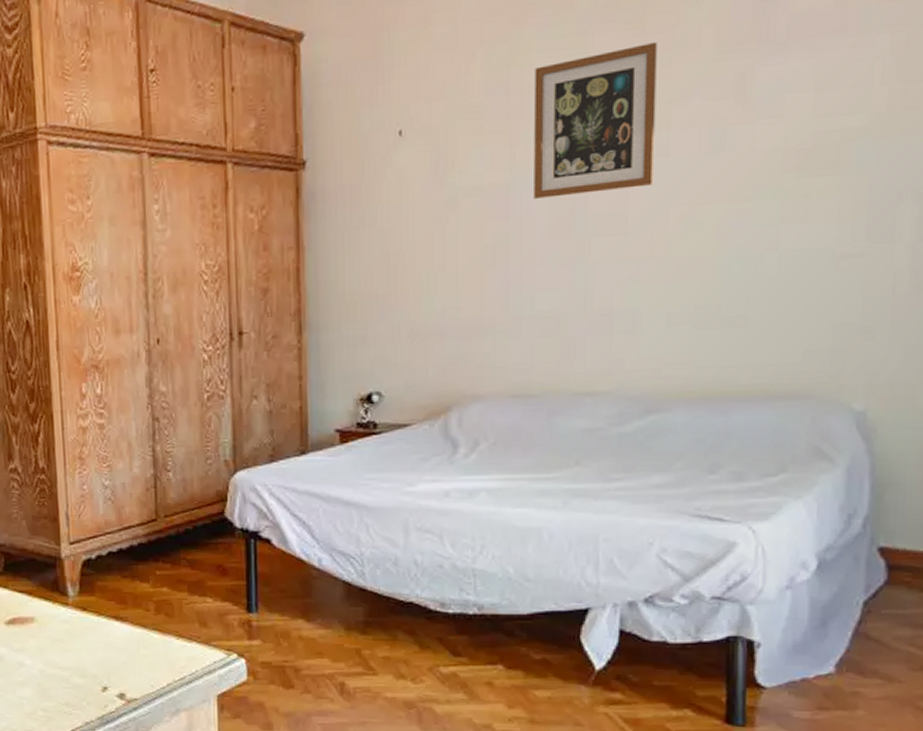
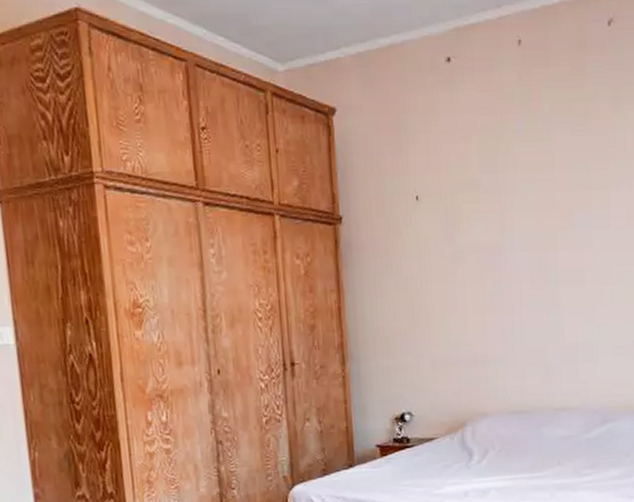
wall art: present [534,41,657,200] -> none [515,141,601,257]

